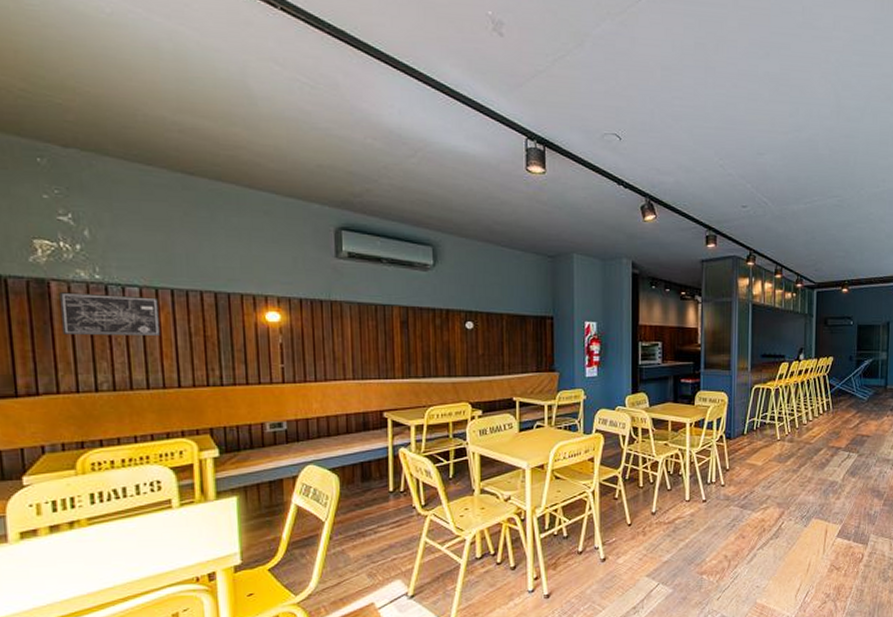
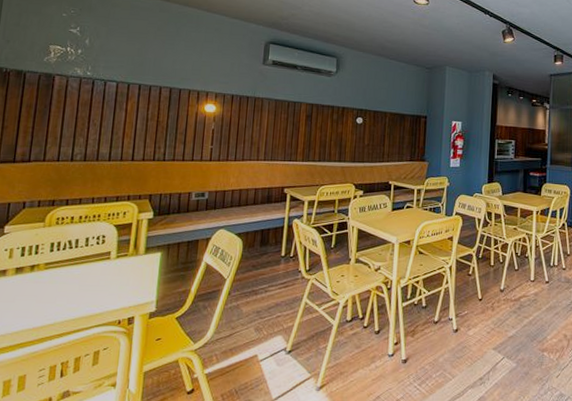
wall art: present [59,292,162,337] -> none [56,84,128,120]

